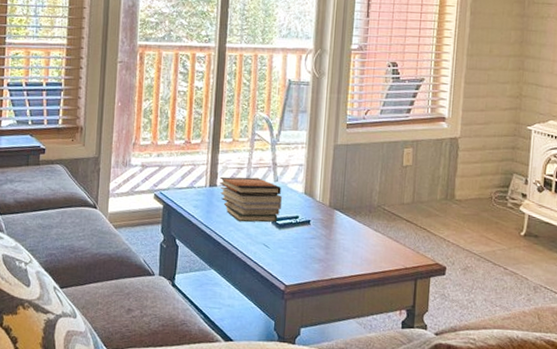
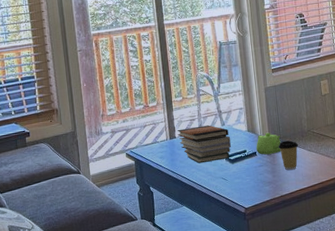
teapot: none [311,199,344,227] -> present [256,132,281,155]
coffee cup: none [337,213,364,249] -> present [278,140,299,170]

